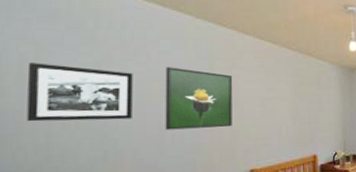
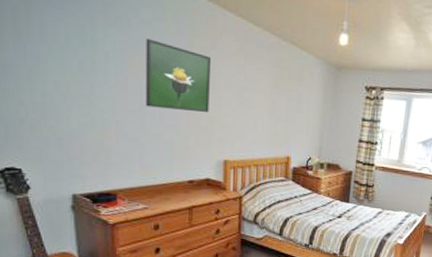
picture frame: present [26,63,133,122] -> none [20,17,115,90]

